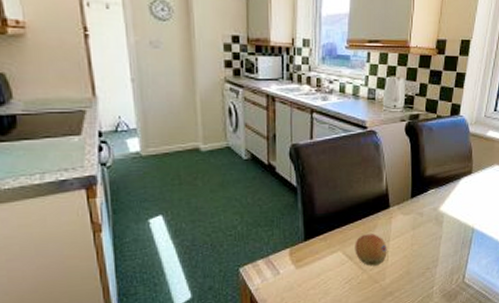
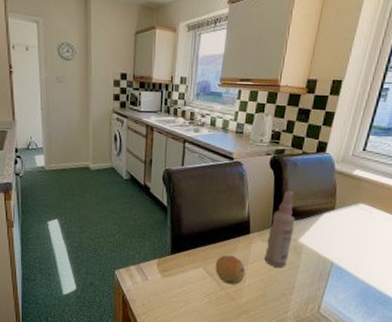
bottle: none [406,157,435,242] -> present [265,190,296,268]

